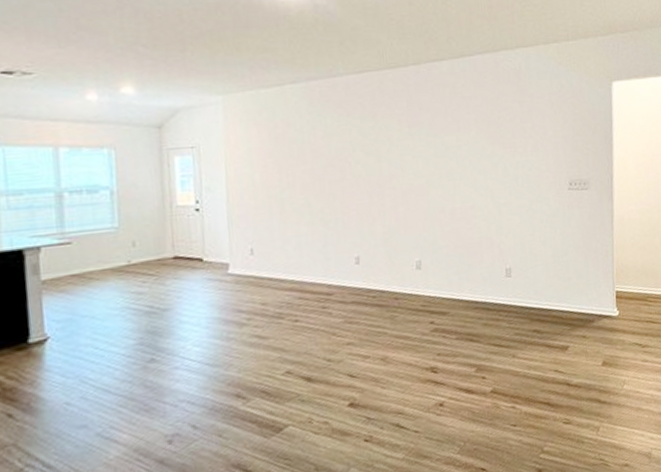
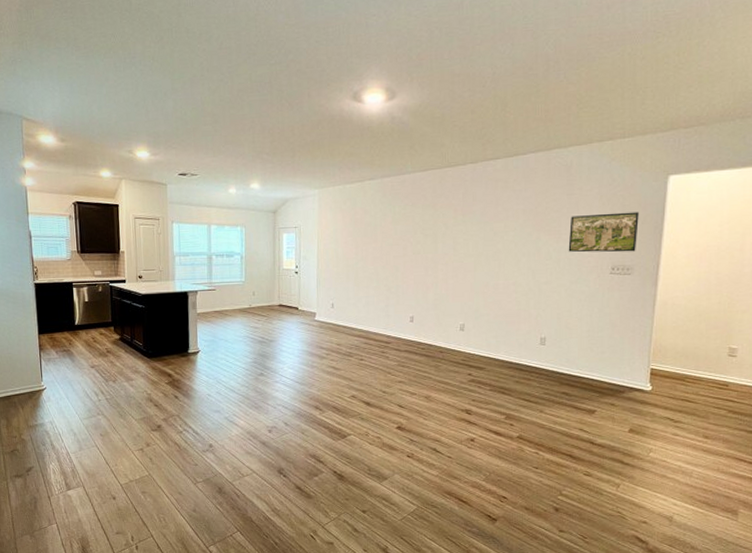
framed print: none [524,120,591,167] -> present [568,212,639,253]

